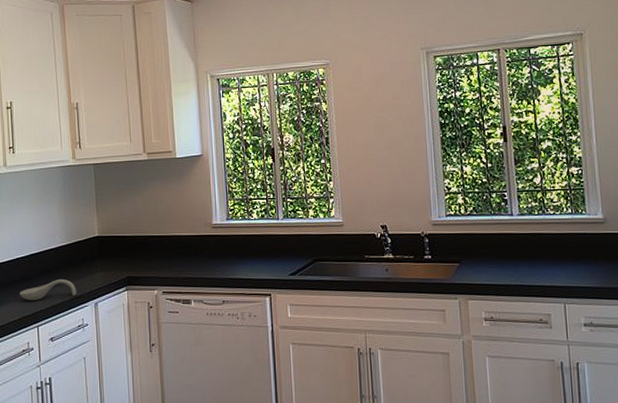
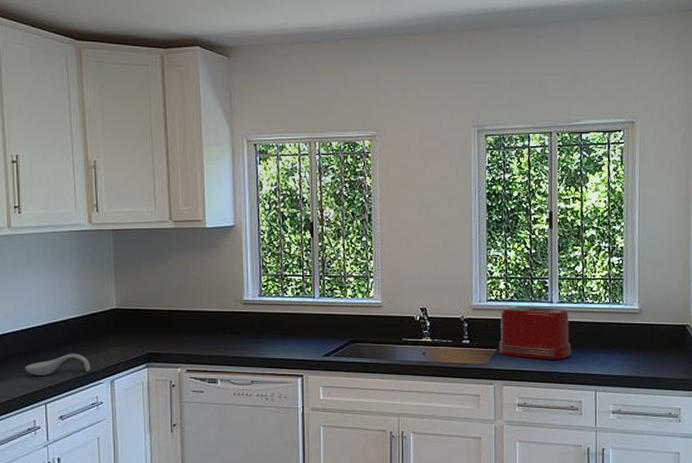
toaster: none [460,220,536,273] -> present [499,306,571,360]

